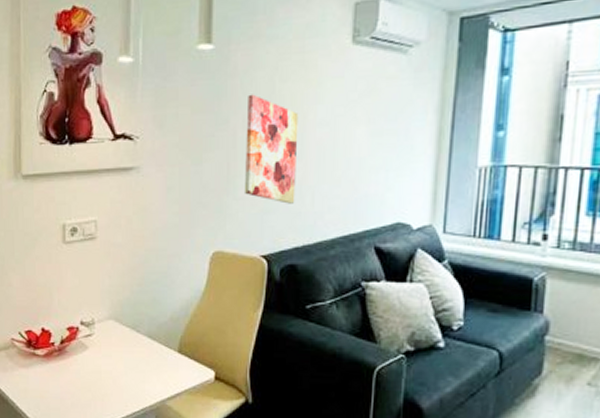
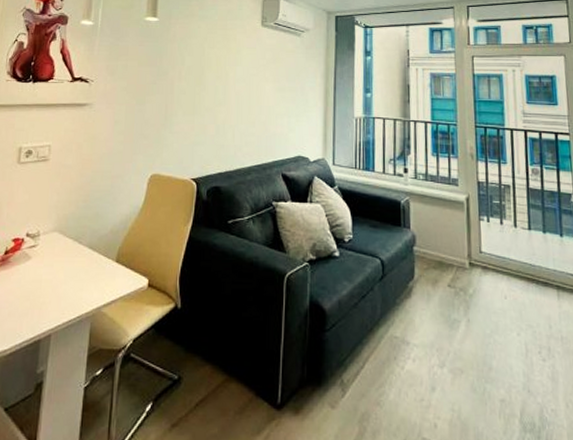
wall art: present [245,94,299,204] -> none [179,55,222,138]

